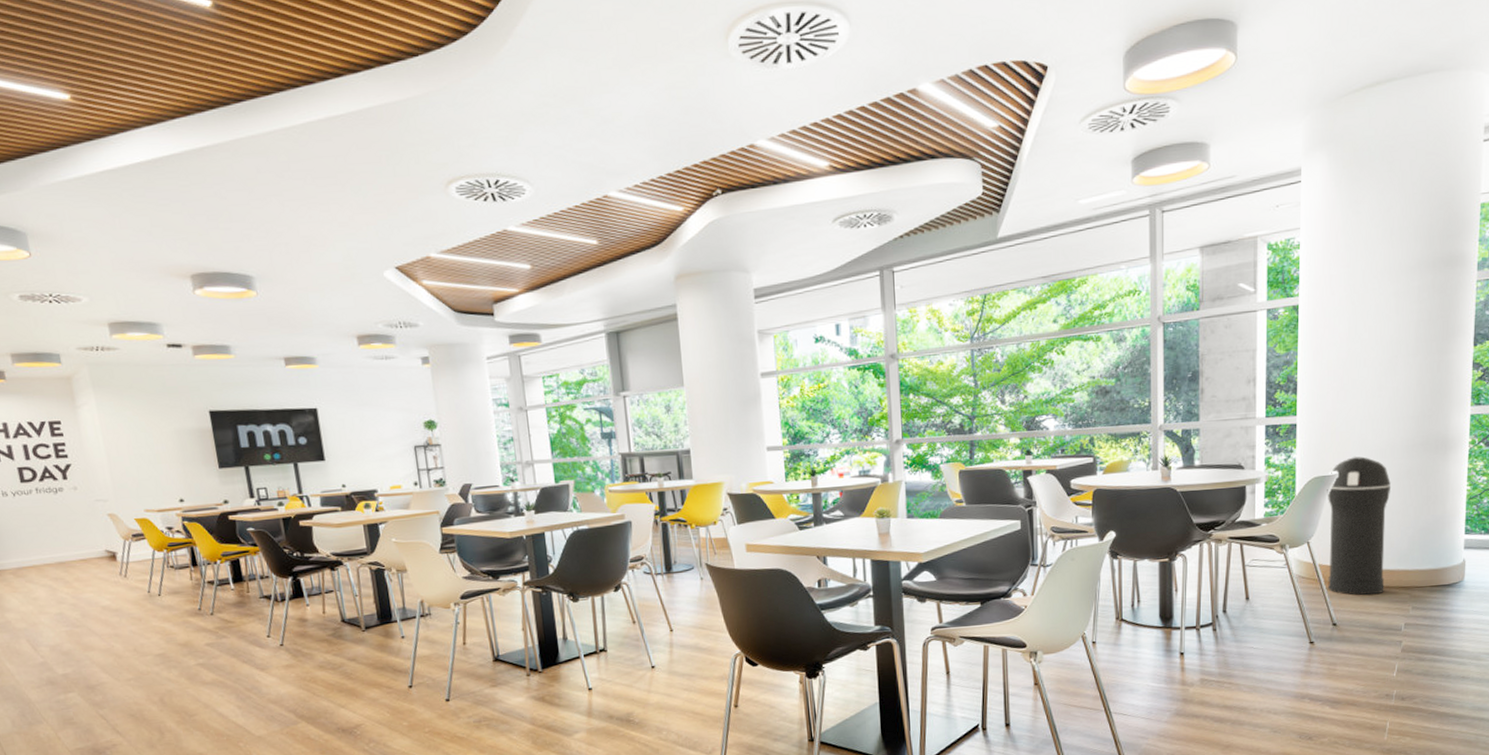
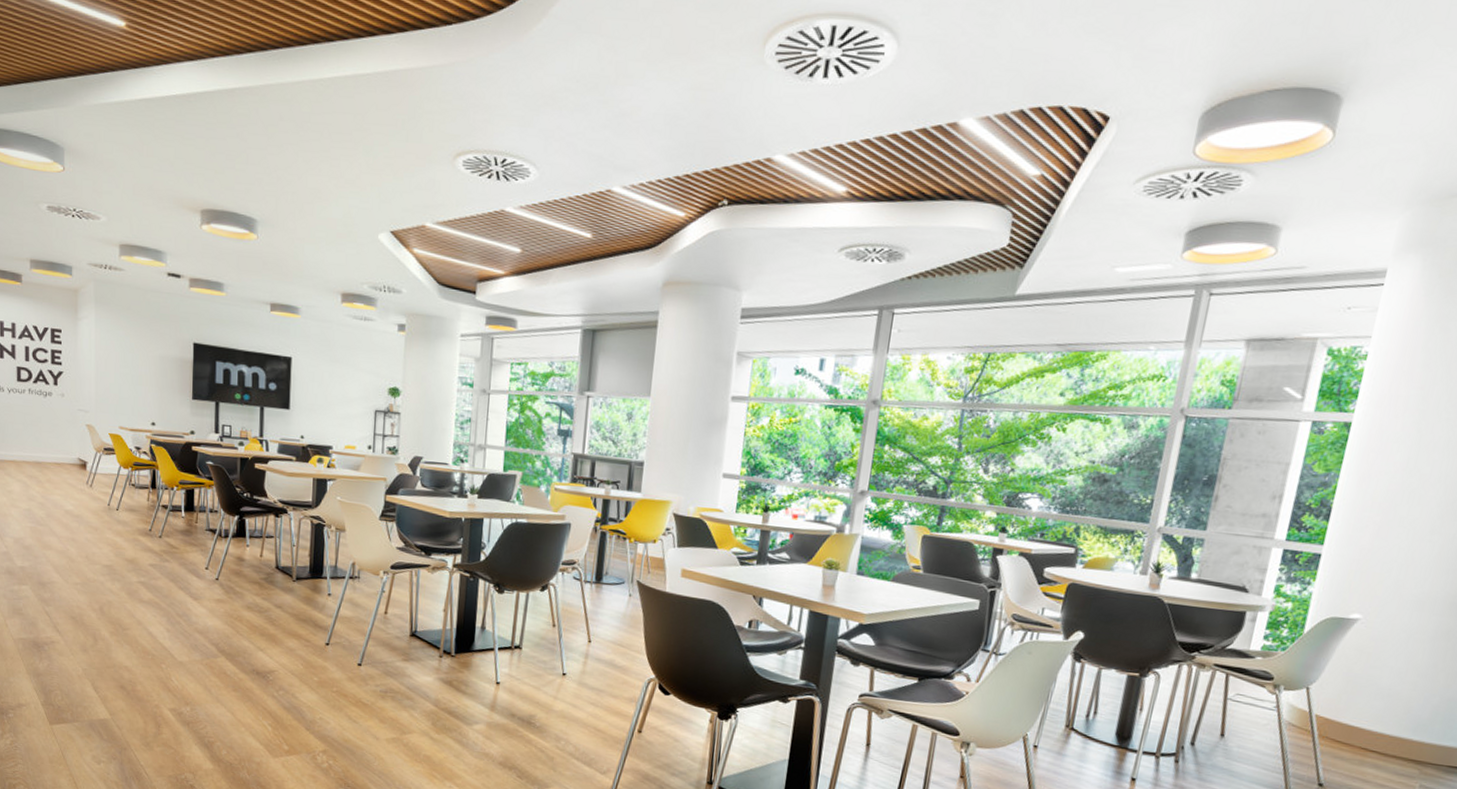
trash can: present [1327,456,1391,596] -> none [1321,603,1423,762]

